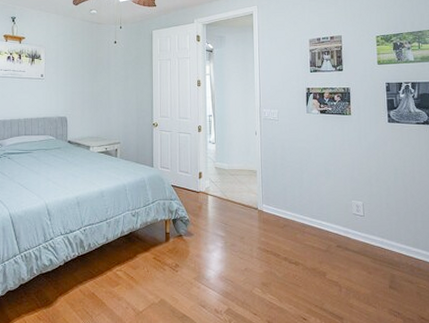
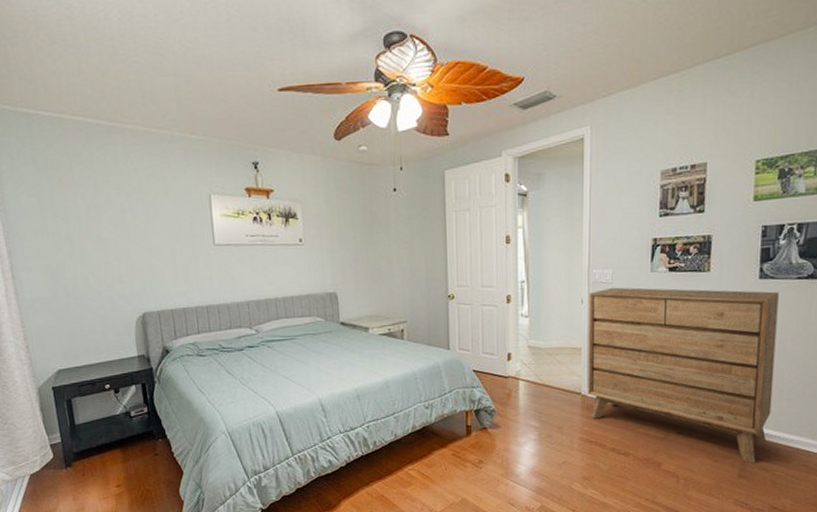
dresser: none [261,123,410,276] -> present [588,287,779,463]

